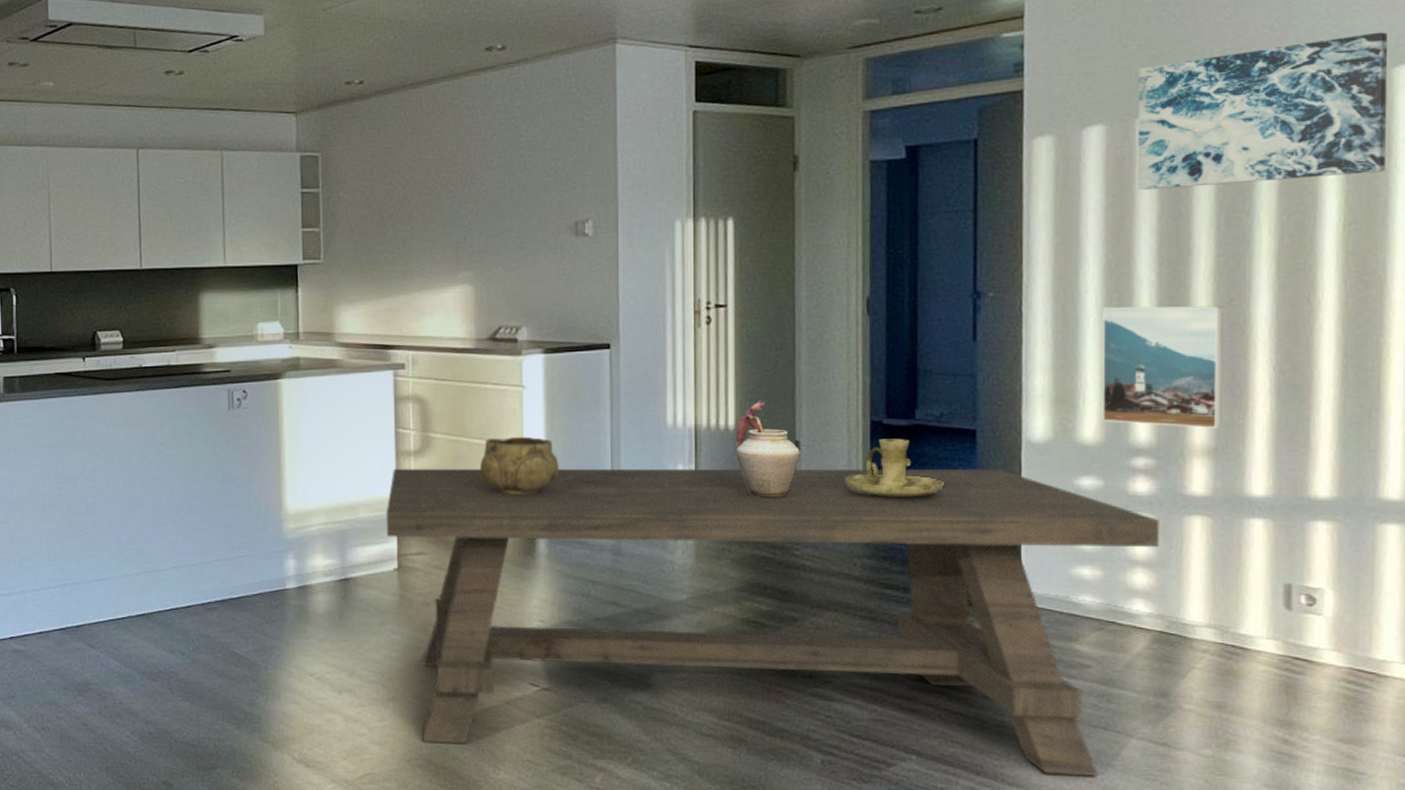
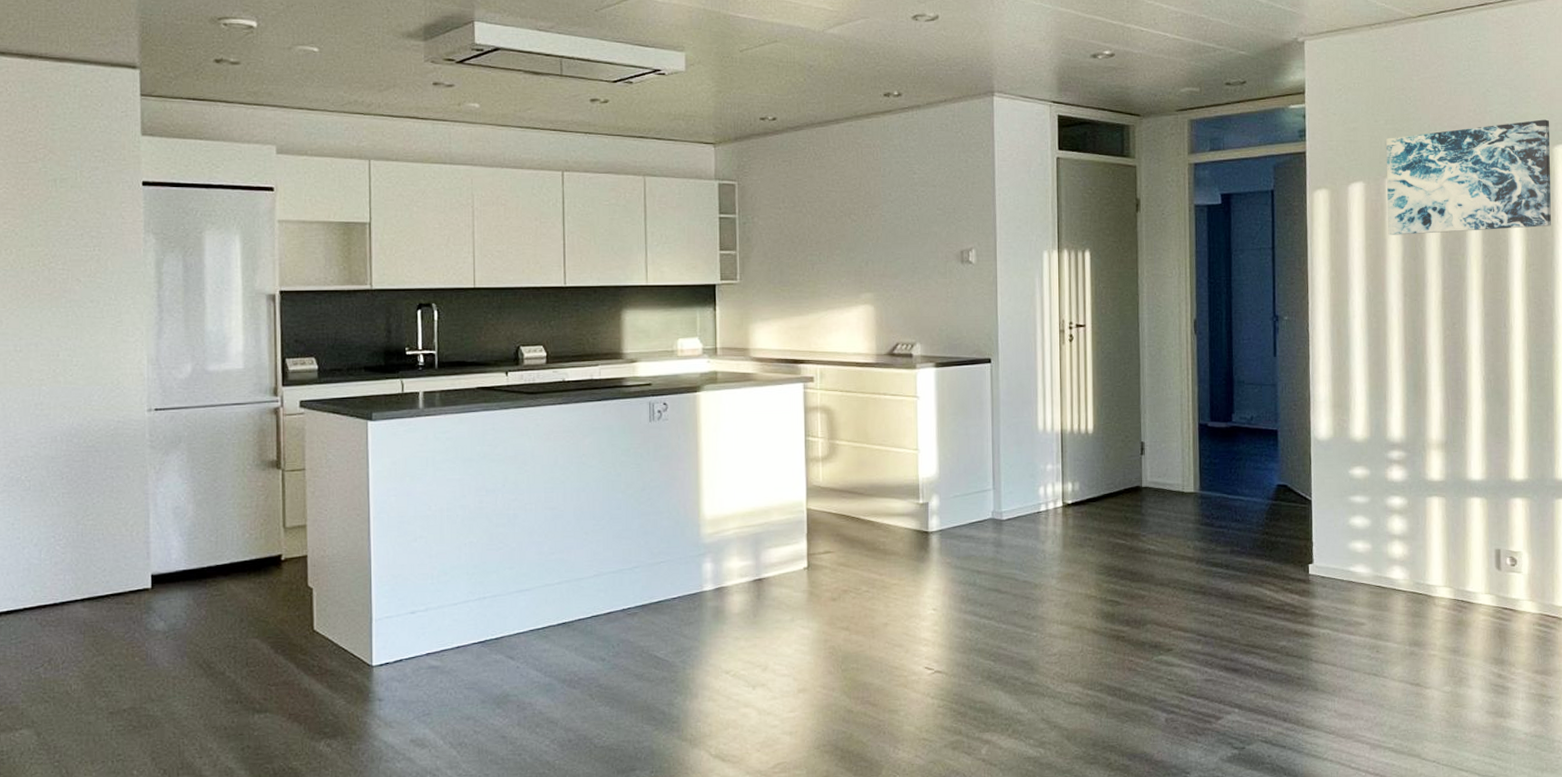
dining table: present [386,468,1159,777] -> none [796,462,1410,729]
decorative bowl: present [480,436,560,495] -> none [881,442,950,495]
vase: present [735,401,800,498] -> none [1093,408,1145,492]
candle holder: present [845,438,944,499] -> none [1180,438,1255,490]
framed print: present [1101,306,1223,429] -> none [1365,328,1450,427]

